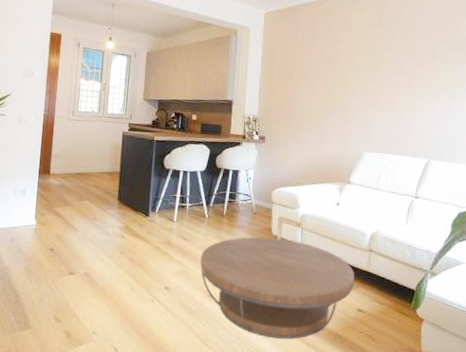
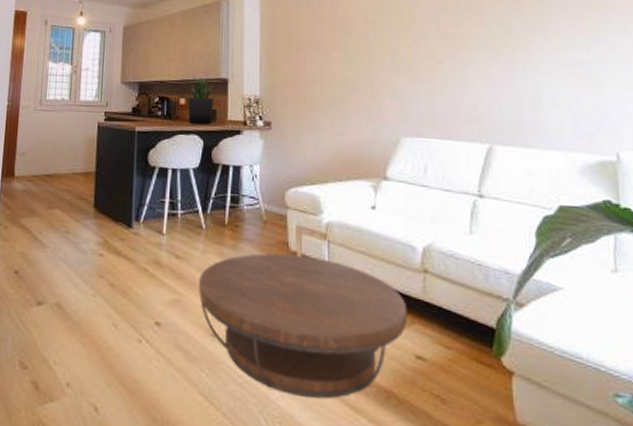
planter: none [198,97,221,138] -> present [187,76,214,126]

